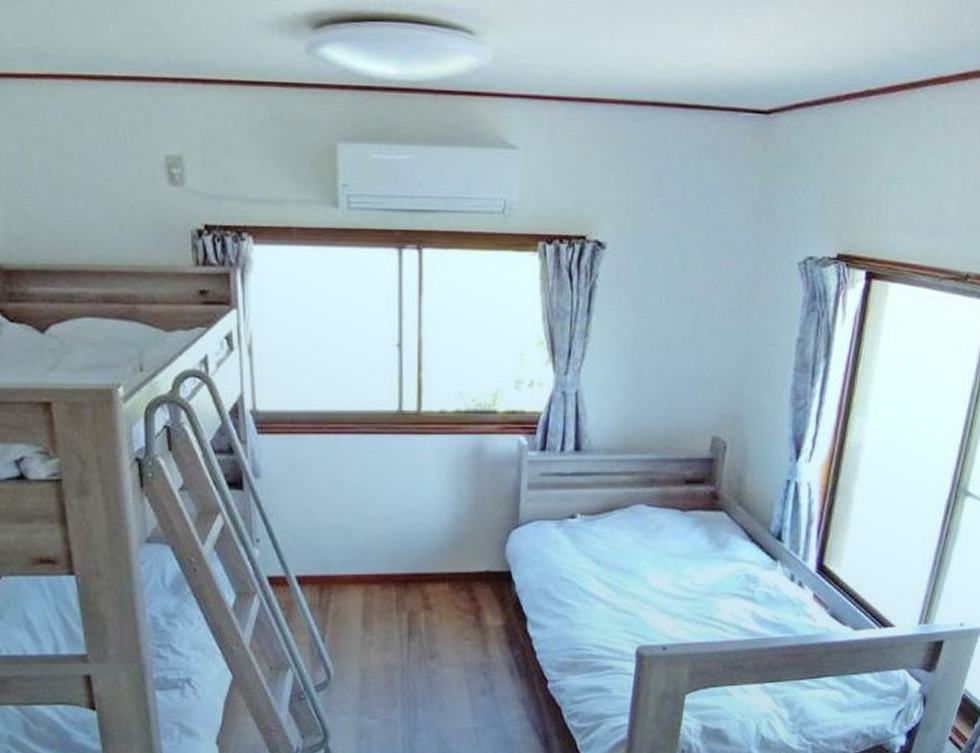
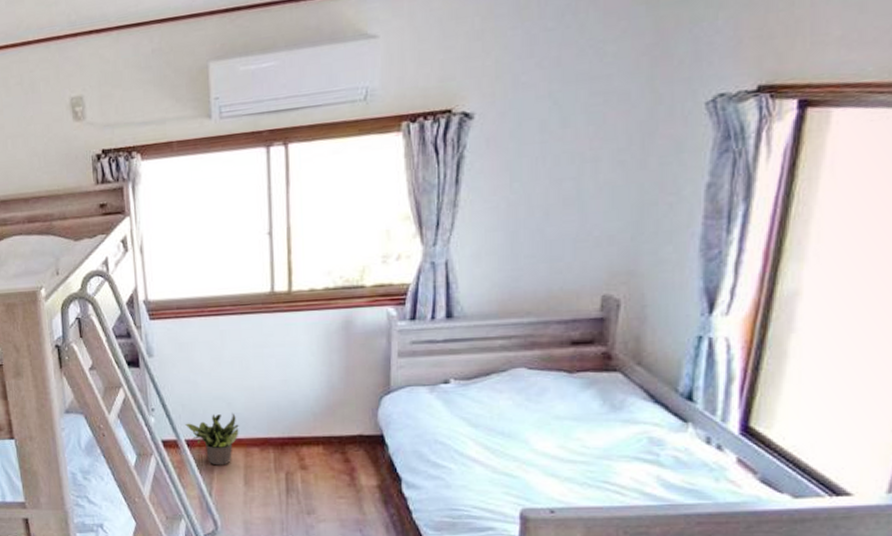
potted plant: none [296,545,358,606] -> present [185,413,239,466]

